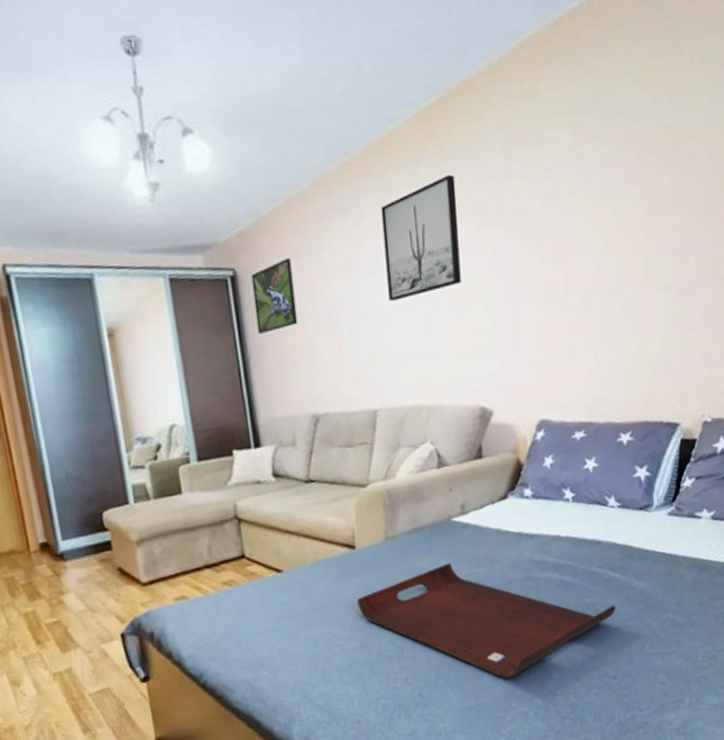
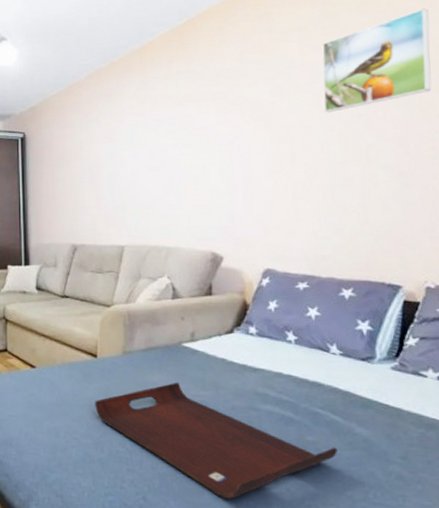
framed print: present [251,258,298,335] -> none [36,127,67,181]
wall art: present [381,174,461,301] -> none [139,72,201,163]
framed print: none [597,81,714,223] -> present [322,8,432,113]

